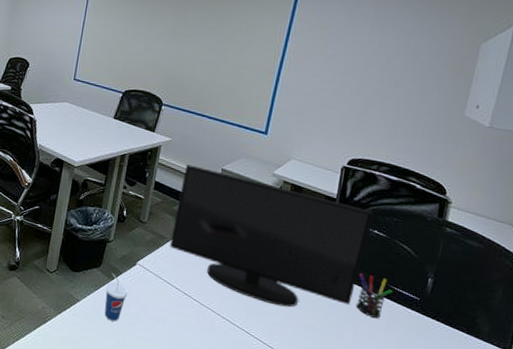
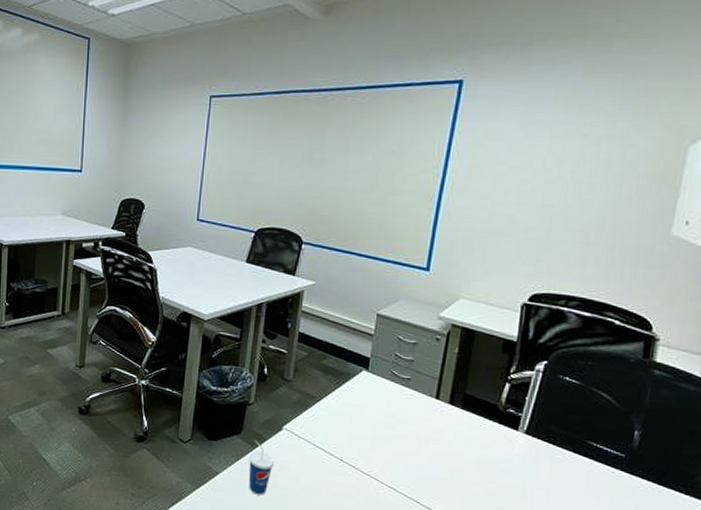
monitor: present [169,164,373,307] -> none [320,311,563,471]
pen holder: present [356,273,393,318] -> none [547,428,592,480]

